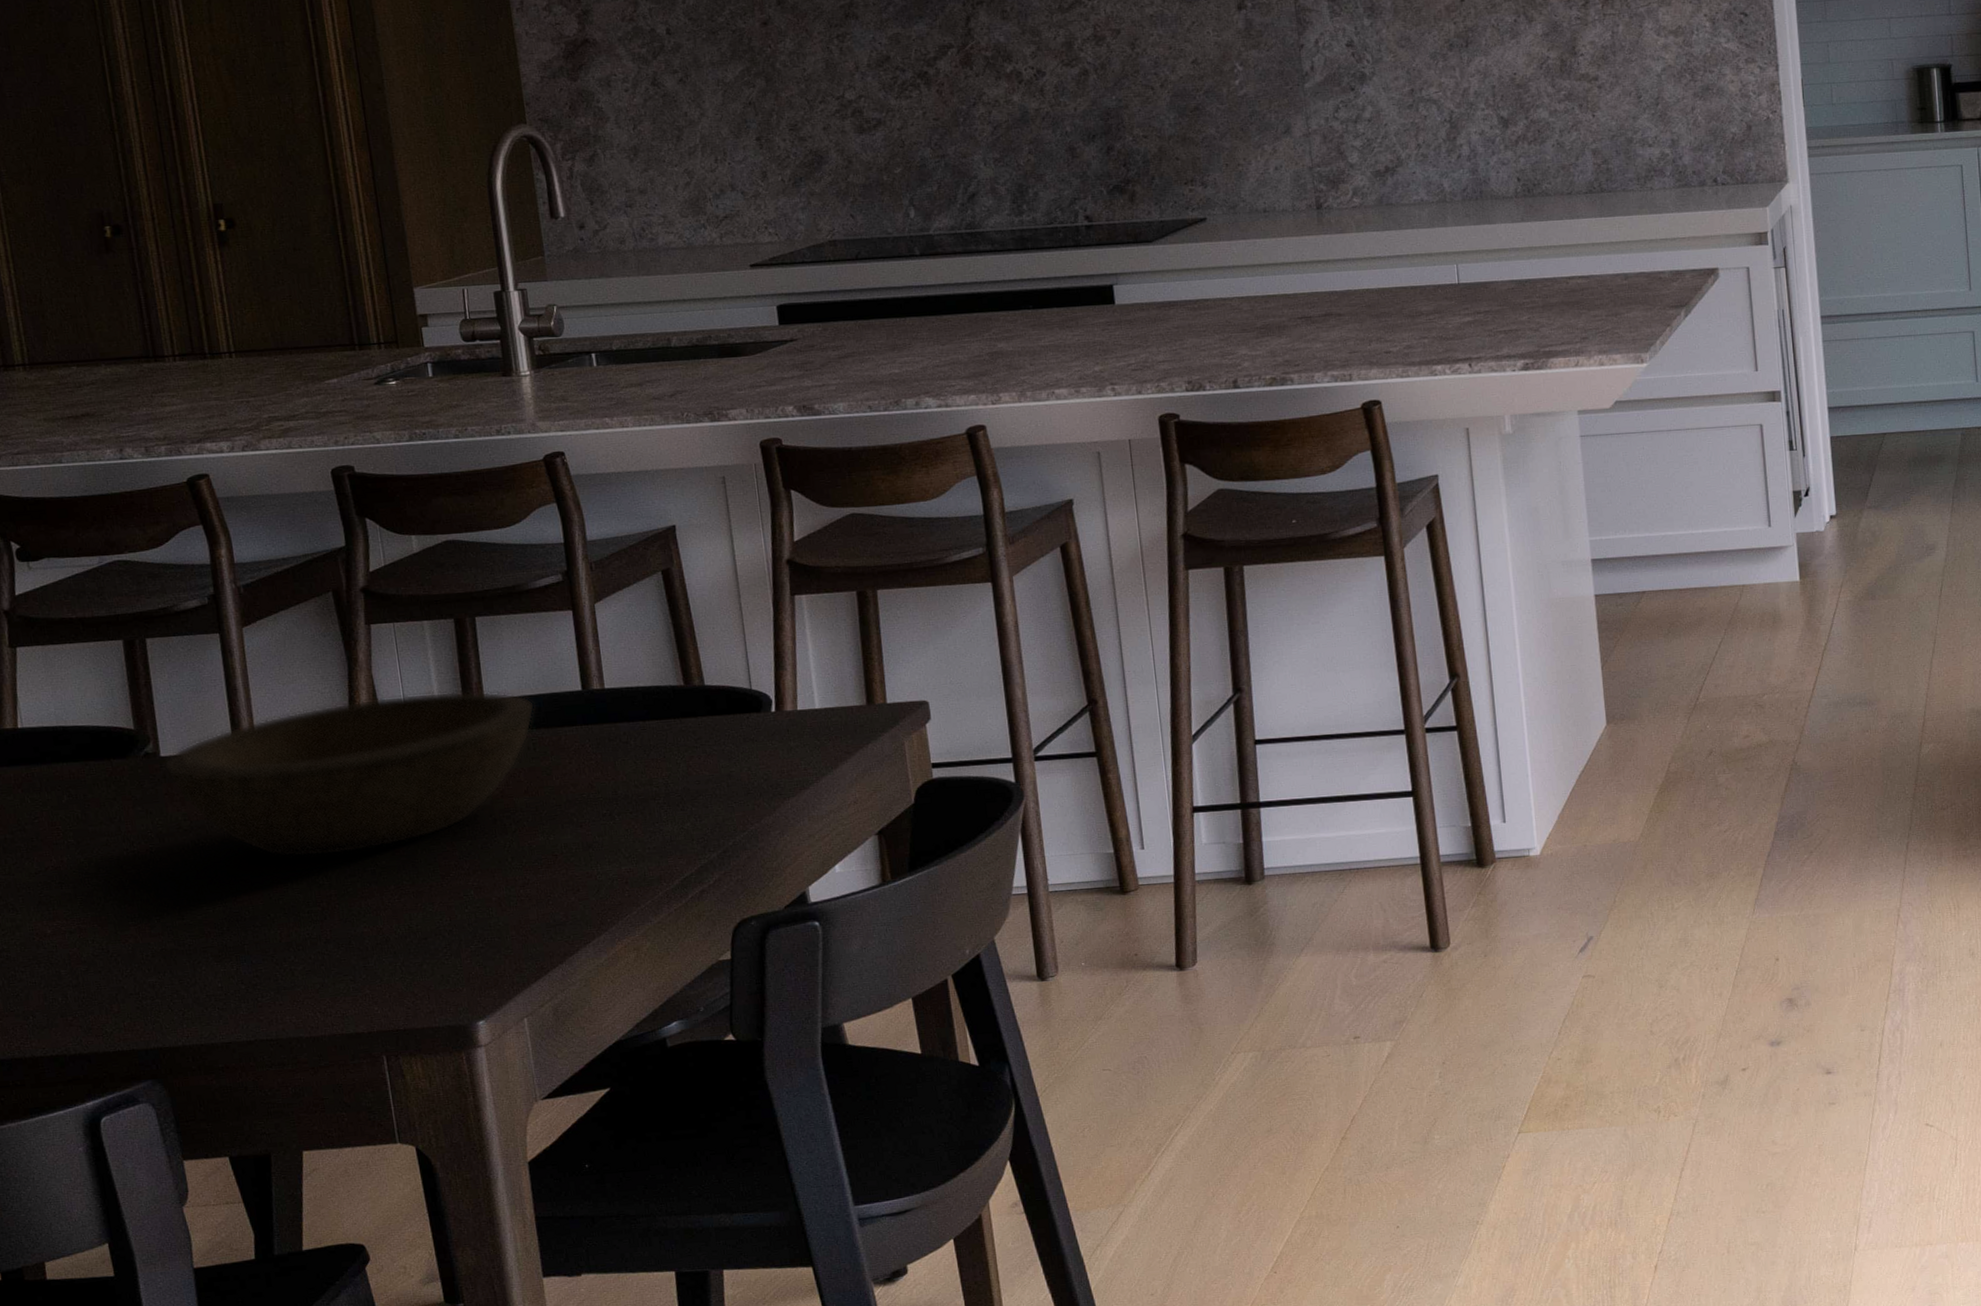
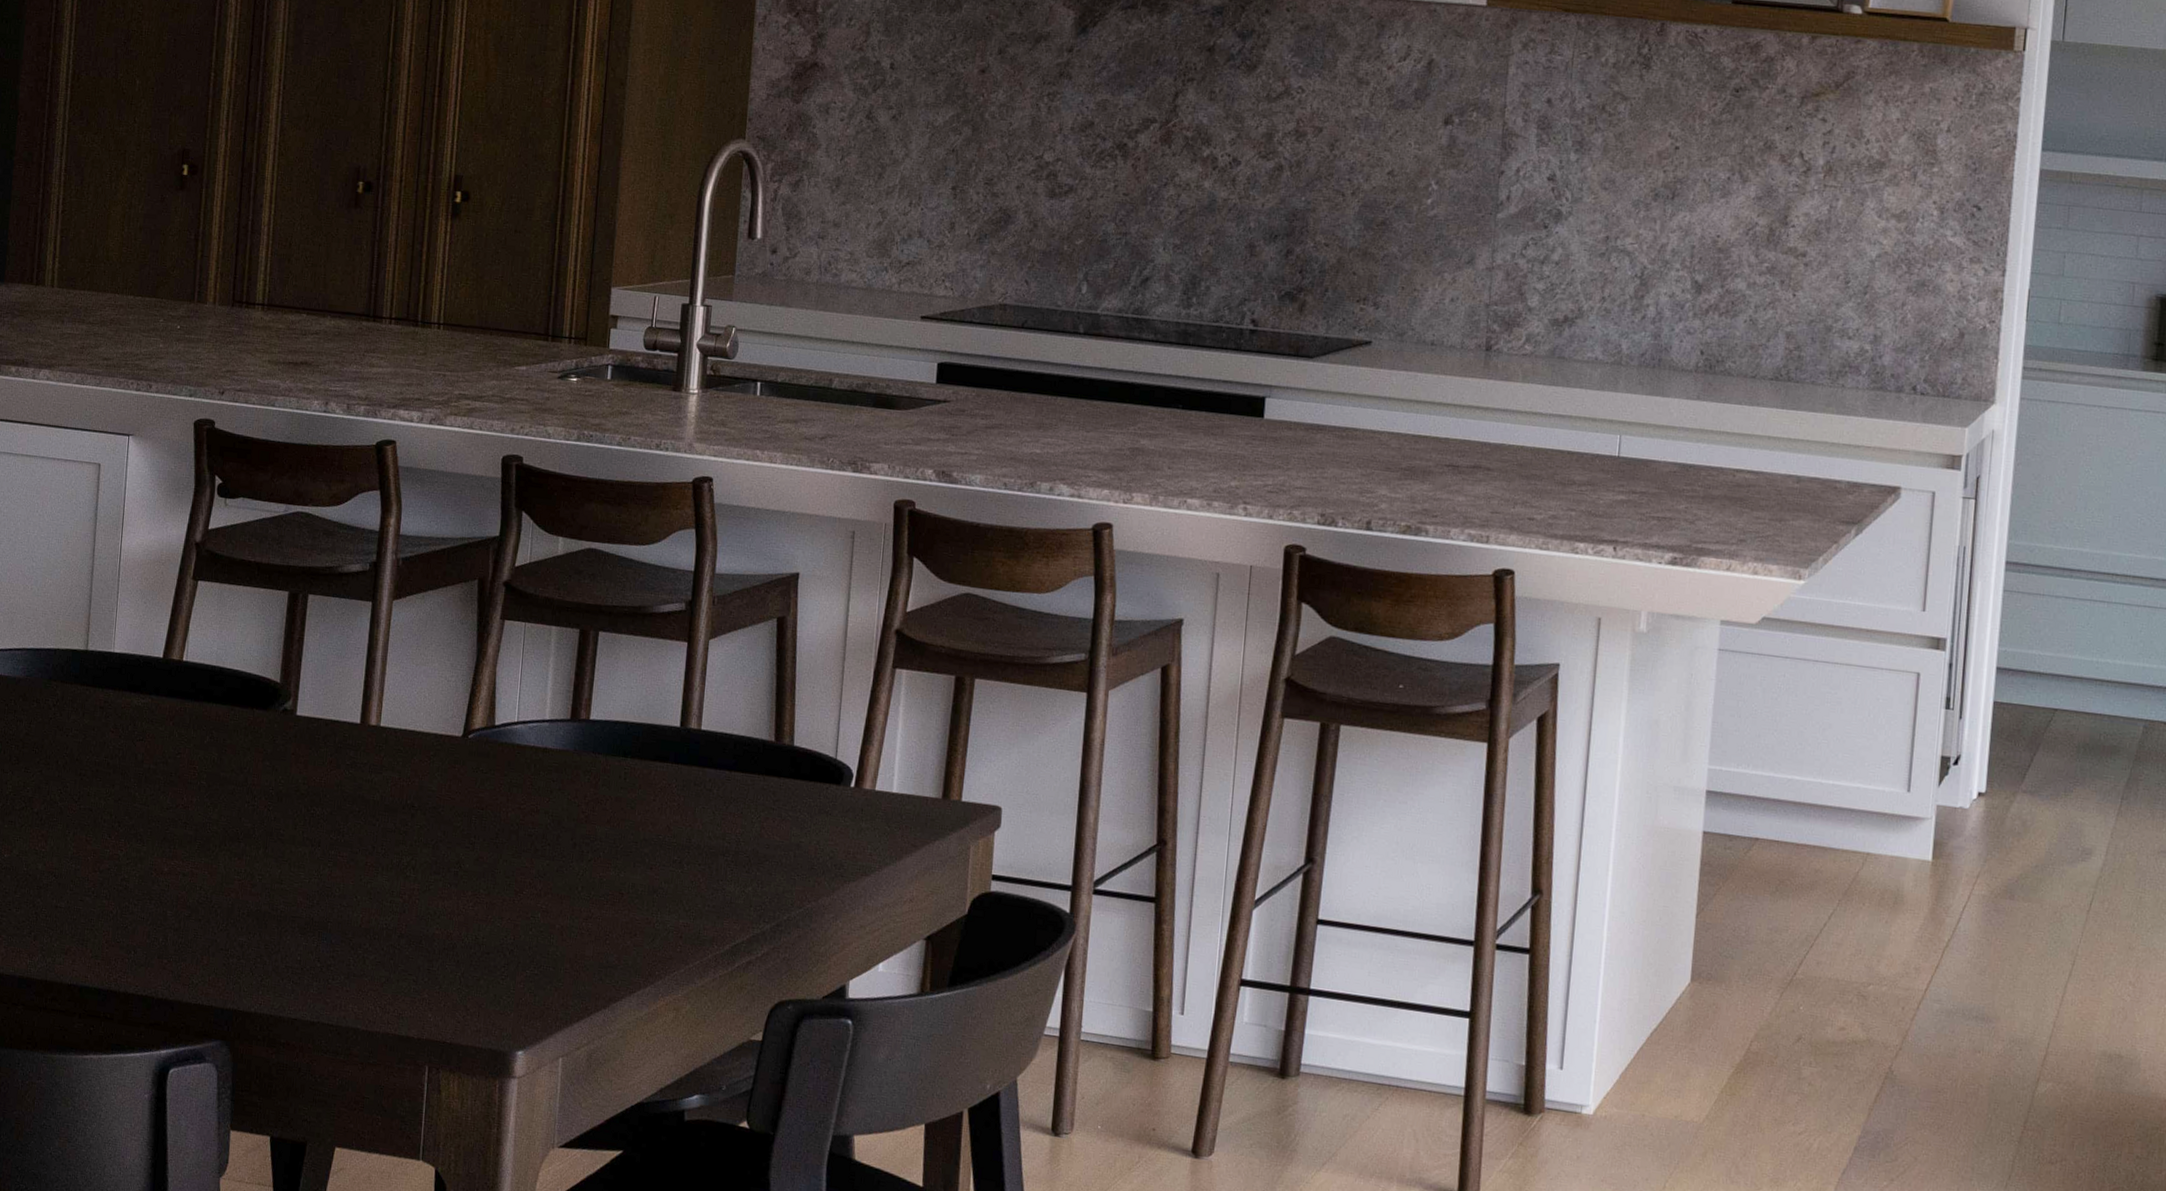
bowl: present [164,691,536,858] -> none [297,694,635,851]

